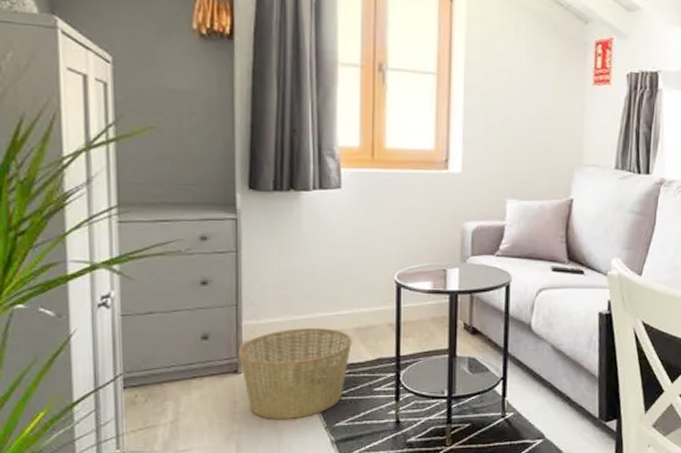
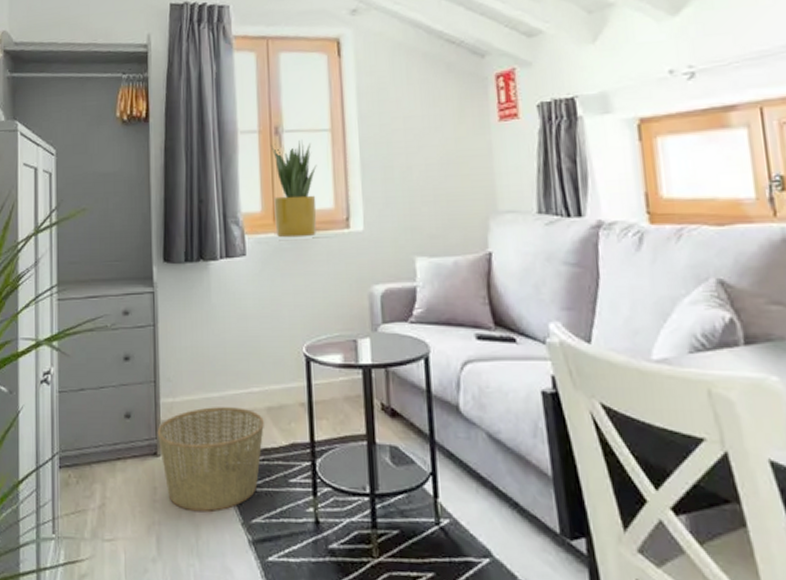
planter: none [373,80,420,175] -> present [270,141,317,238]

